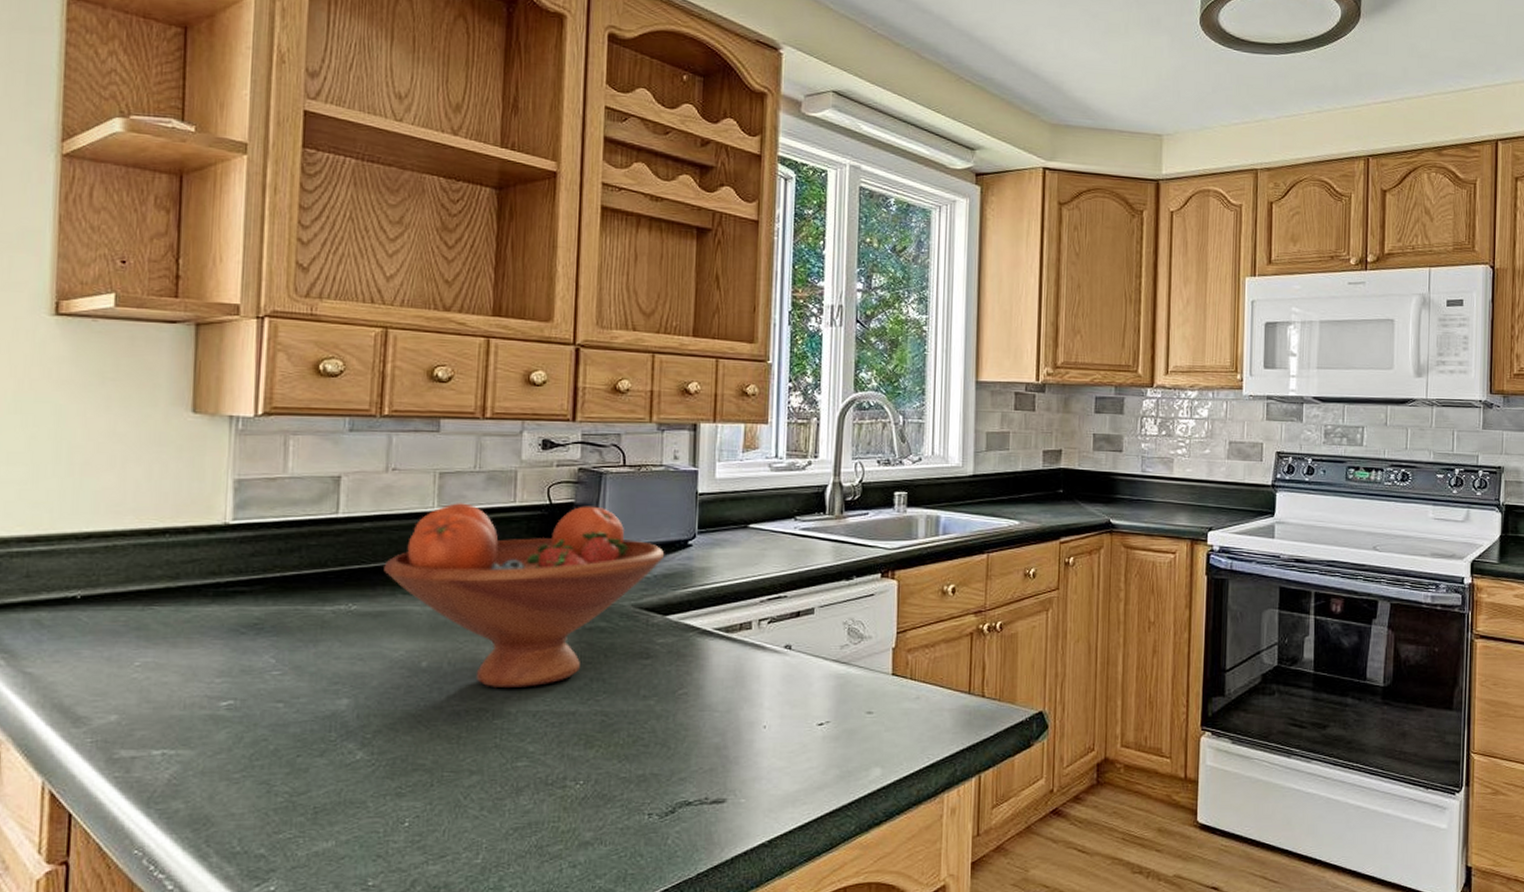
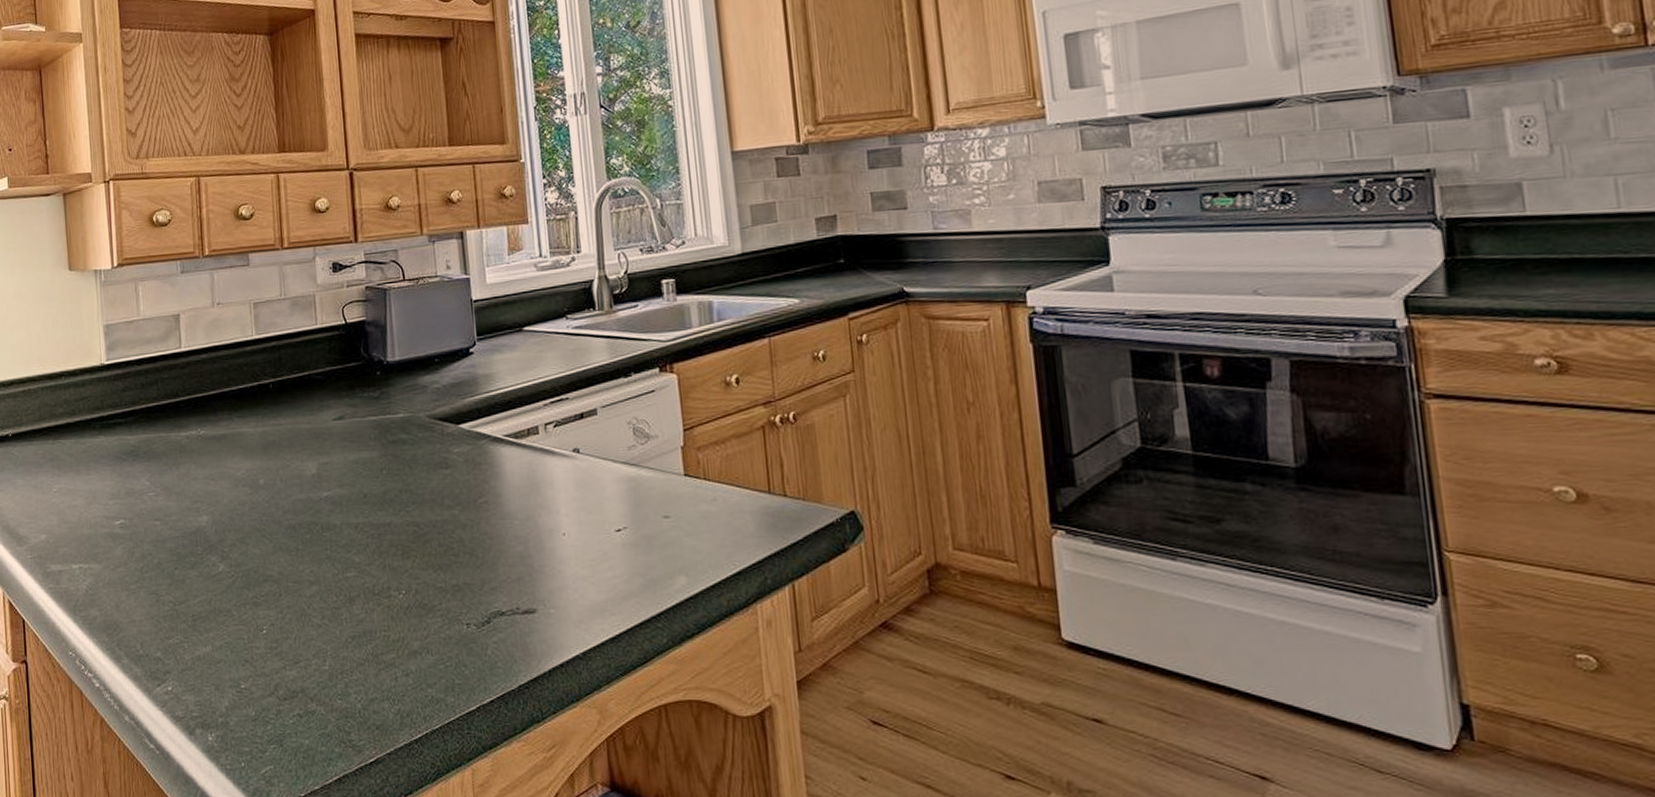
fruit bowl: present [384,503,665,689] -> none [220,322,450,503]

